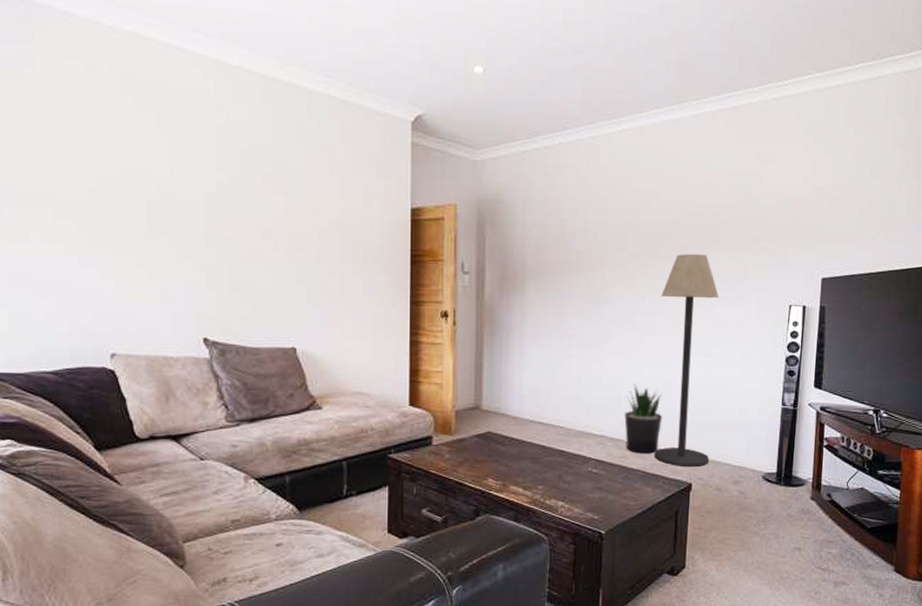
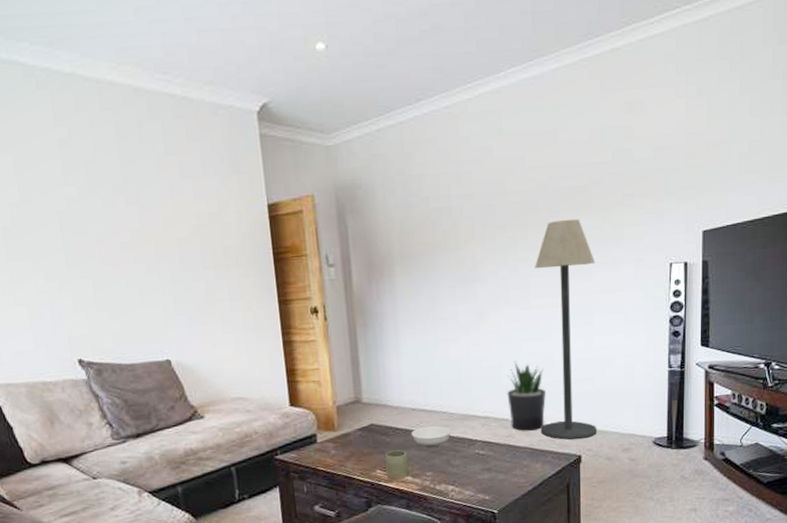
mug: none [497,460,522,490] -> present [384,450,409,480]
bowl: none [526,439,567,462] -> present [411,425,452,448]

